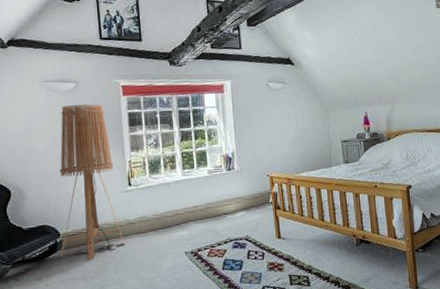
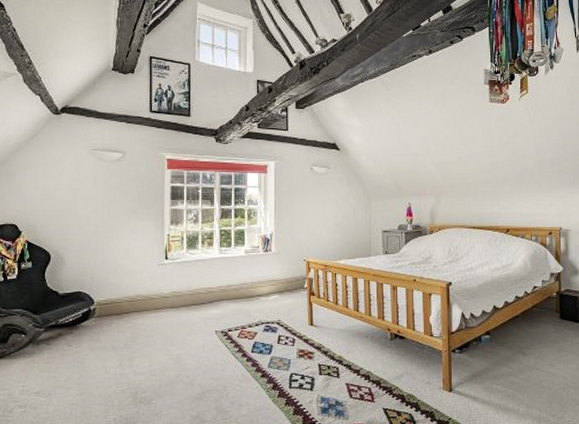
floor lamp: present [59,104,125,261] -> none [94,174,156,331]

